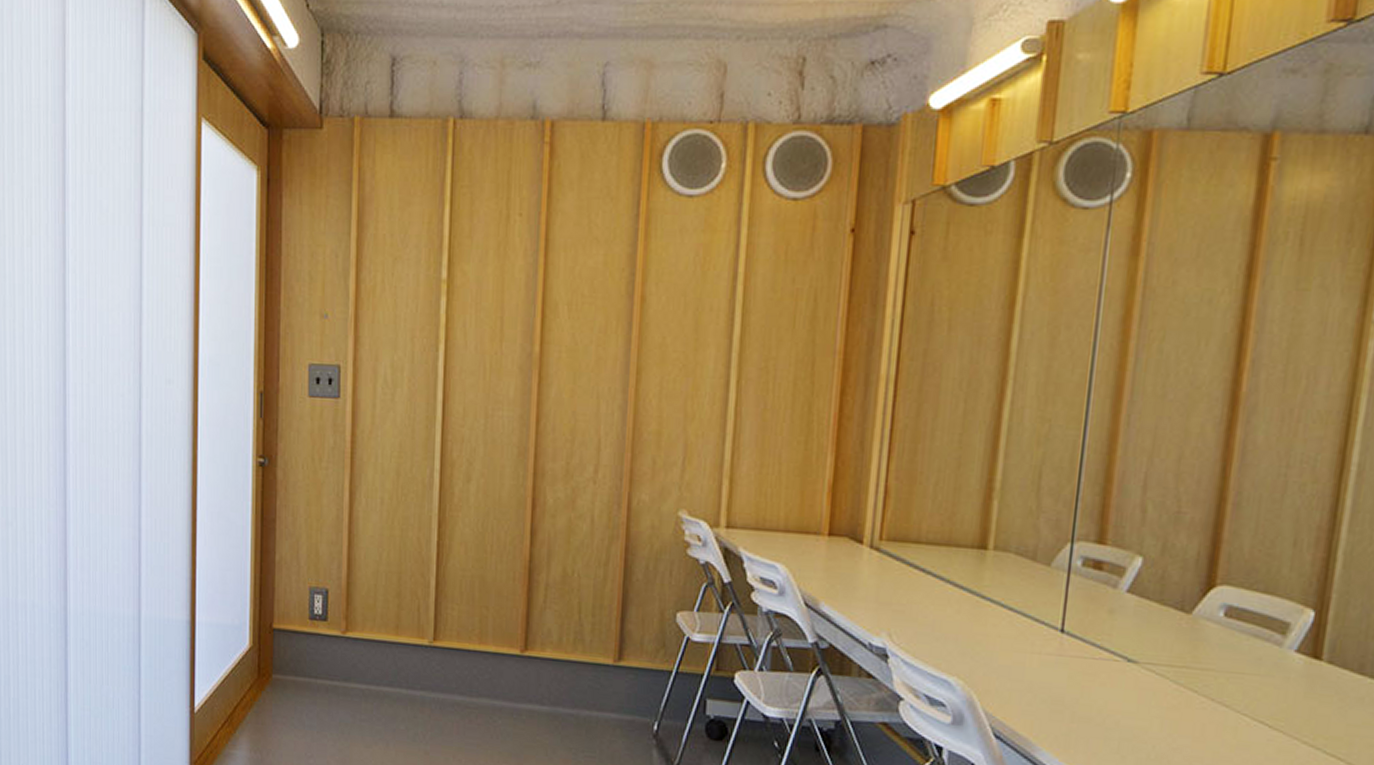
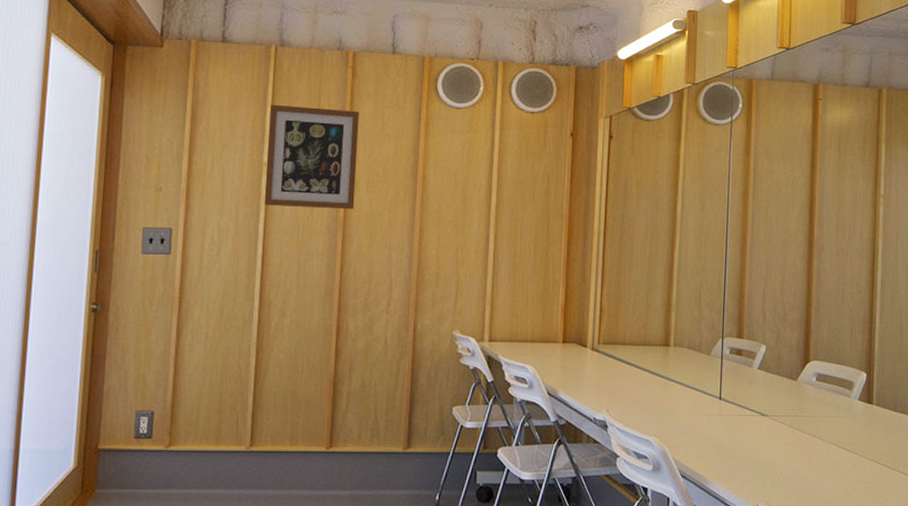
wall art: none [443,199,559,343] -> present [264,104,360,210]

